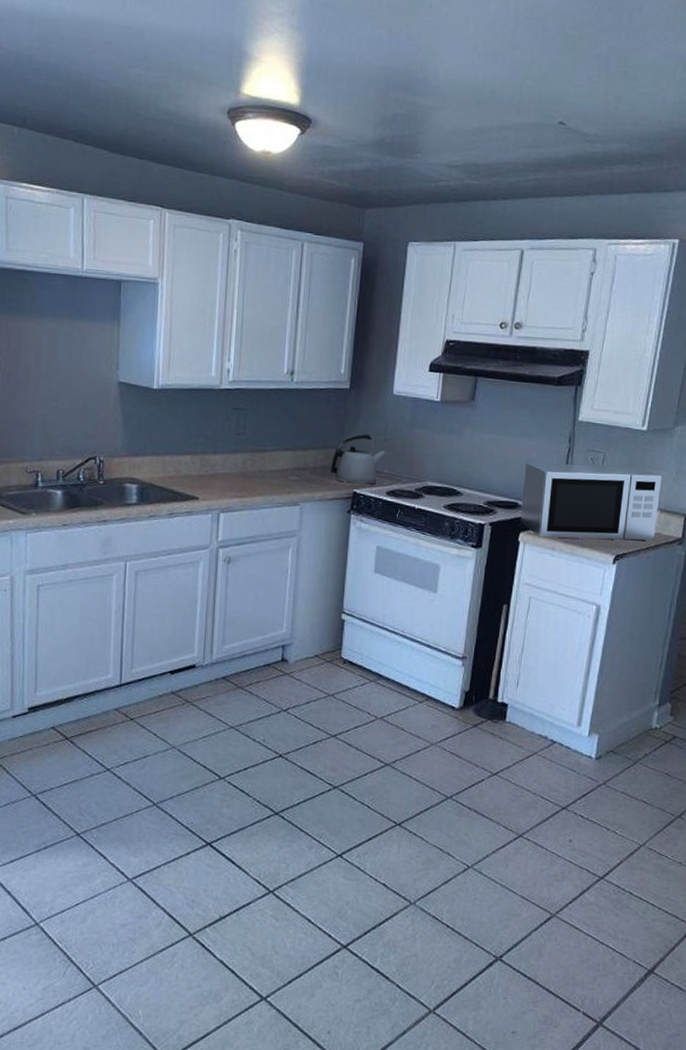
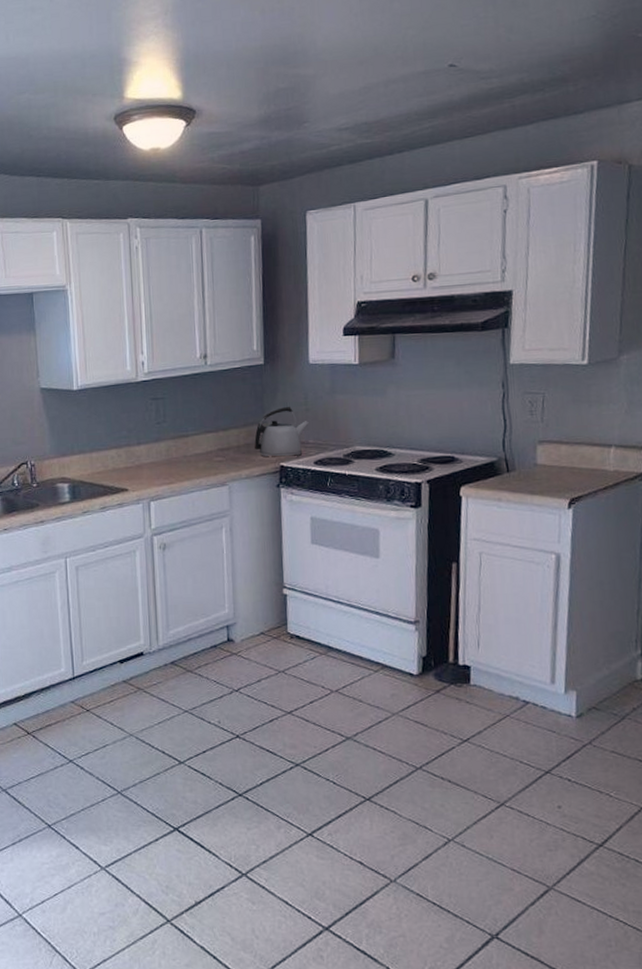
microwave: present [520,462,662,541] -> none [457,403,613,489]

